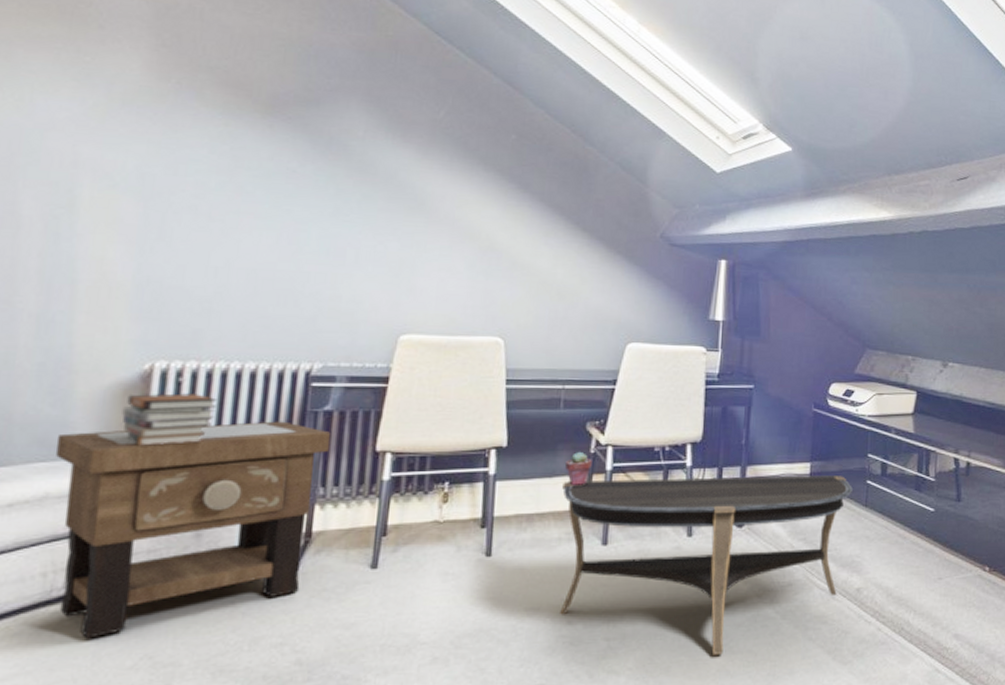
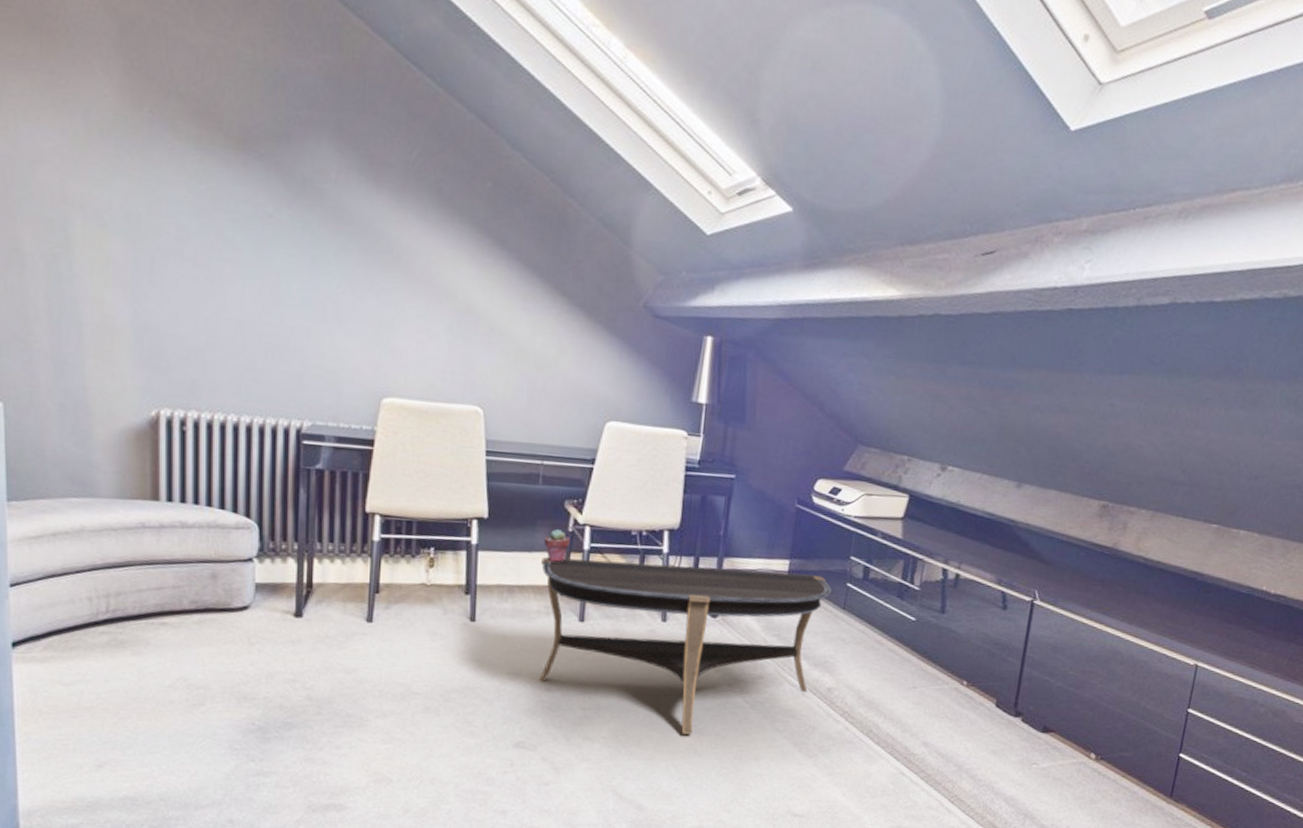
side table: present [55,421,331,639] -> none [84,472,324,658]
book stack: present [122,393,217,446] -> none [137,440,219,491]

